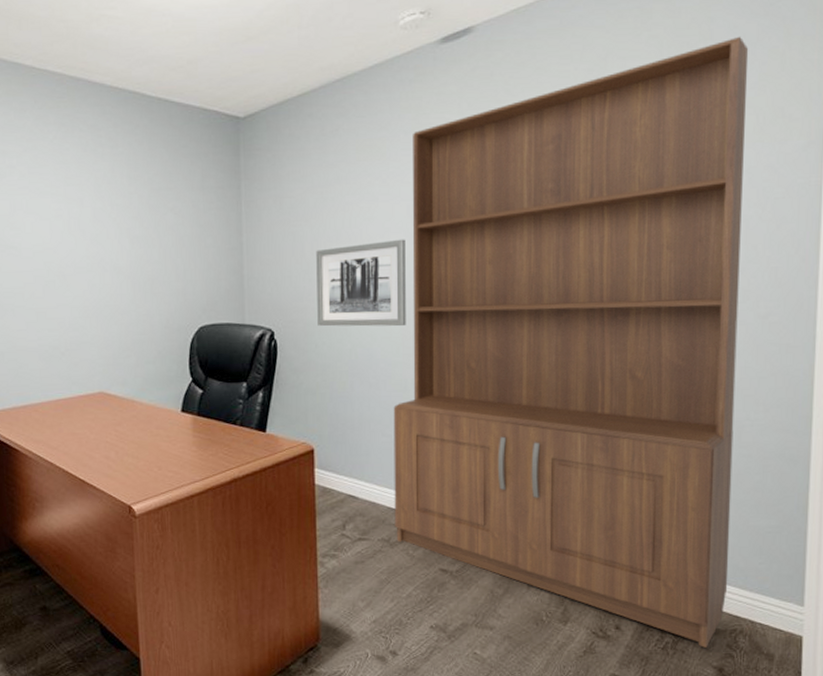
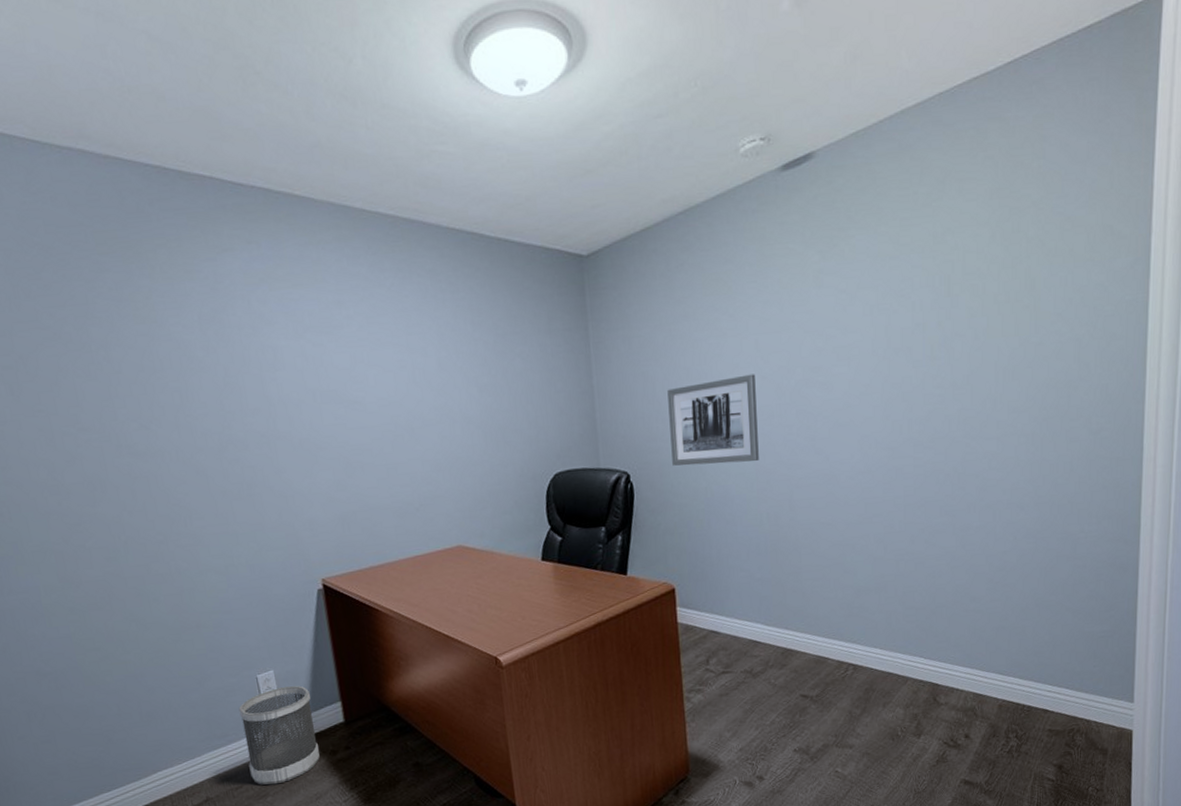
bookshelf: present [393,36,749,648] -> none [750,154,1080,748]

